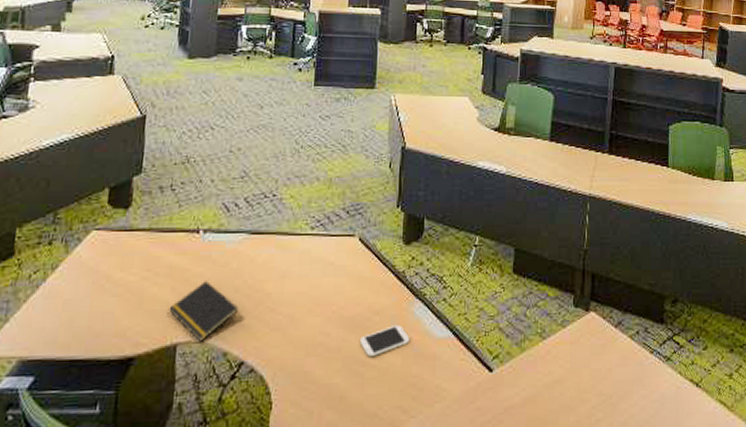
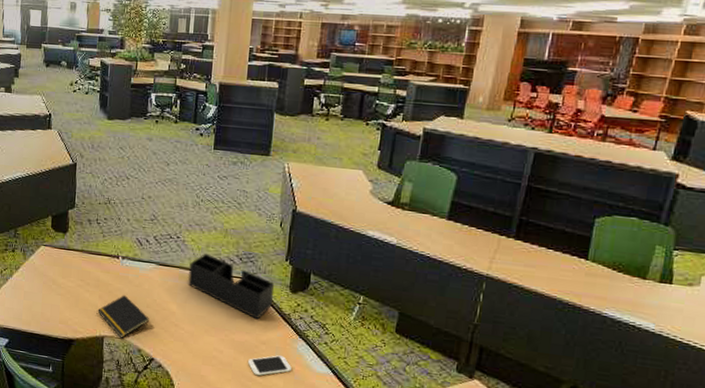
desk organizer: none [285,212,387,285] -> present [187,254,275,320]

